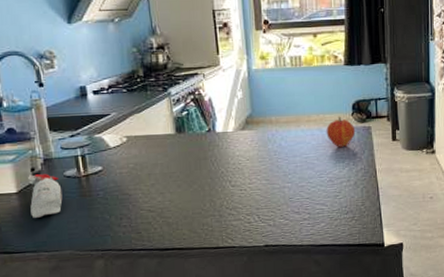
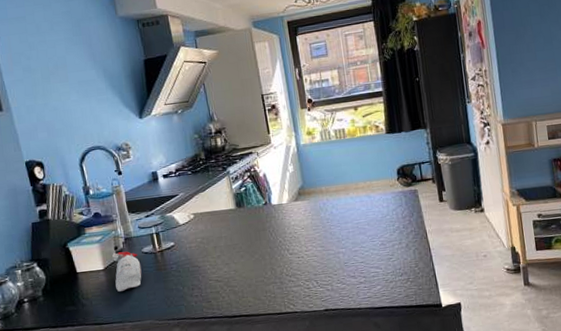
fruit: present [326,116,356,147] -> none [374,182,403,212]

